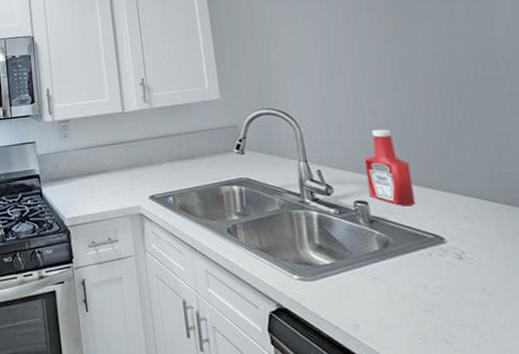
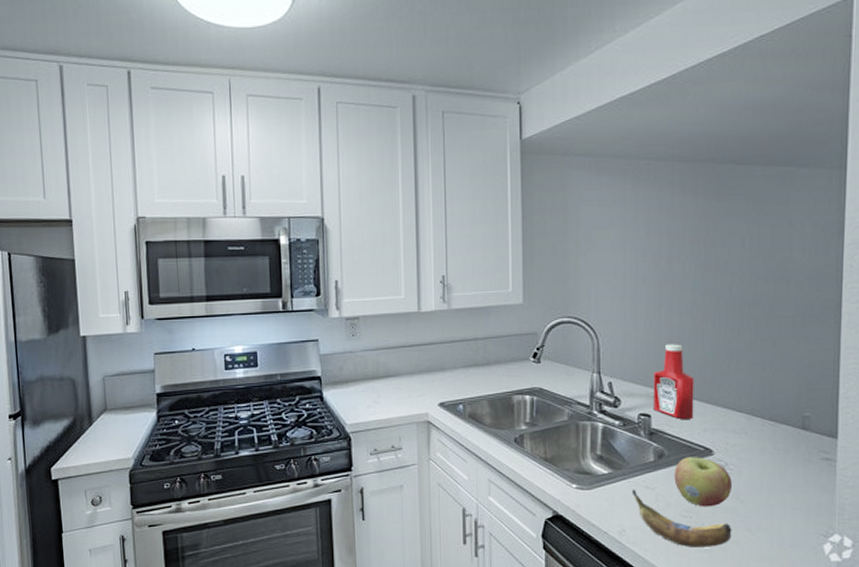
banana: none [359,280,485,347] -> present [631,489,732,548]
apple: none [403,245,475,300] -> present [674,457,732,507]

